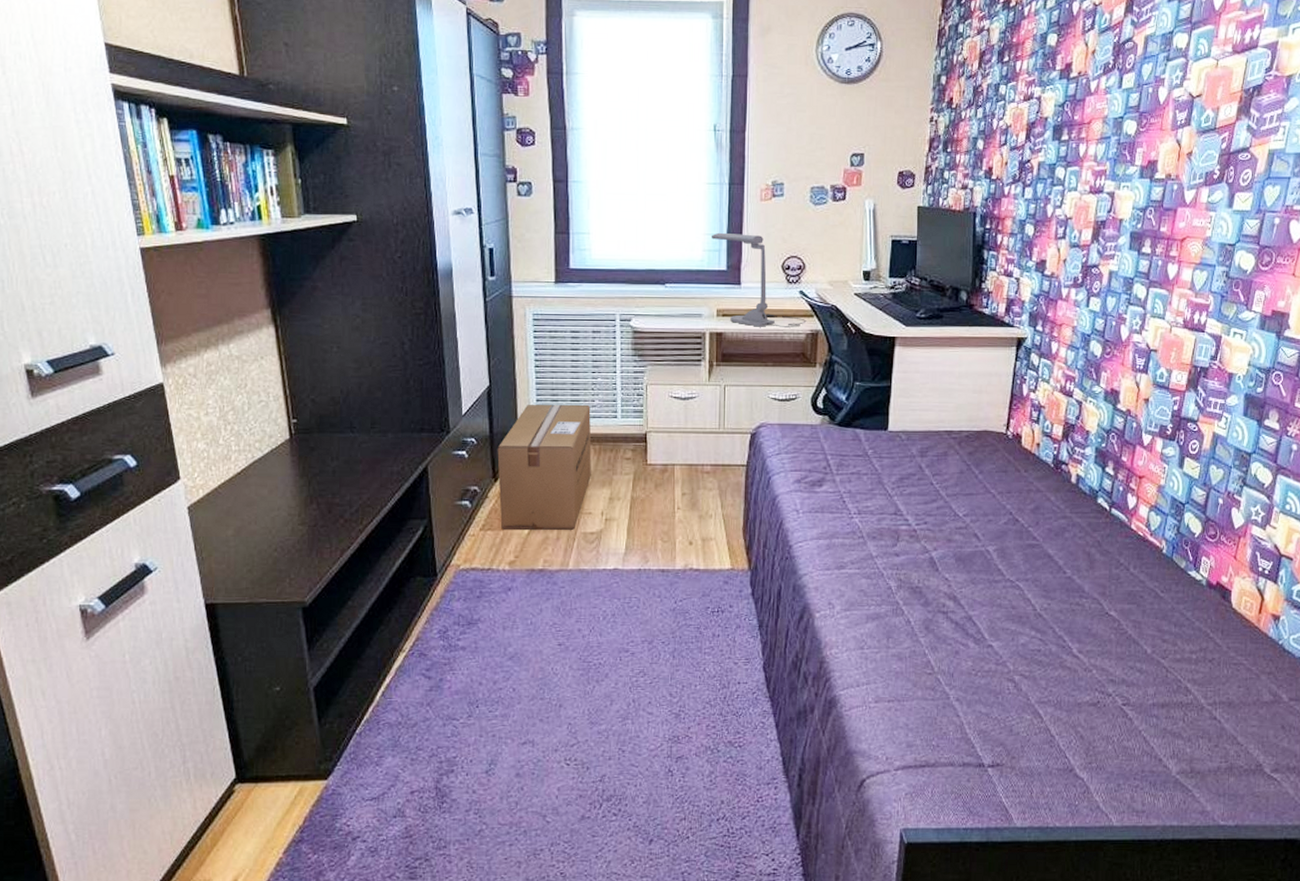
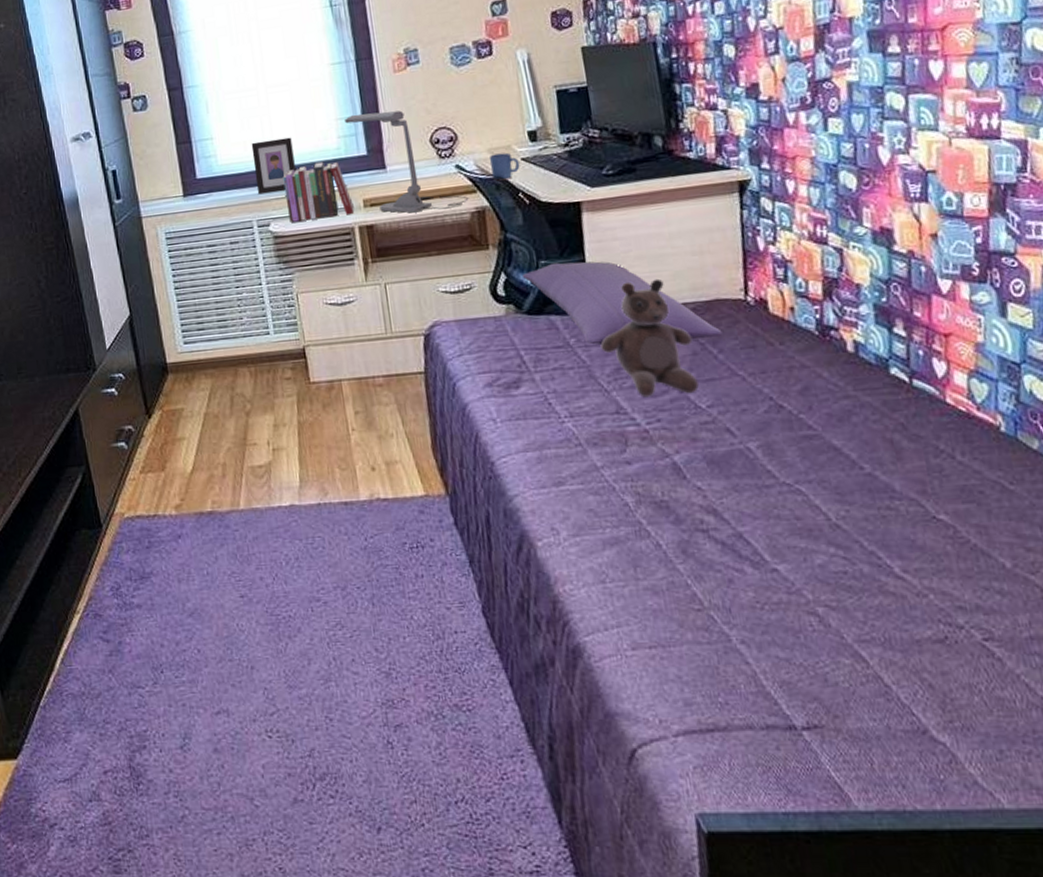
box: present [497,404,592,531] -> none [147,324,251,470]
picture frame: none [624,243,662,292] -> present [251,137,296,195]
books: none [649,270,708,321] -> present [283,161,355,222]
mug: none [829,286,852,310] -> present [490,152,520,181]
pillow: none [840,385,985,461] -> present [523,261,723,346]
stuffed animal: none [891,408,962,504] -> present [600,278,699,398]

